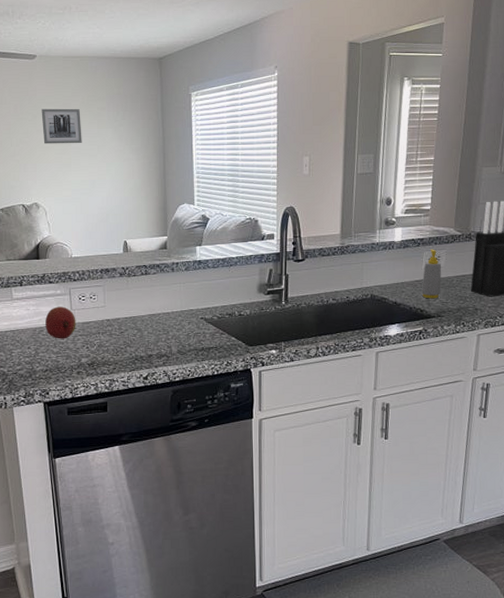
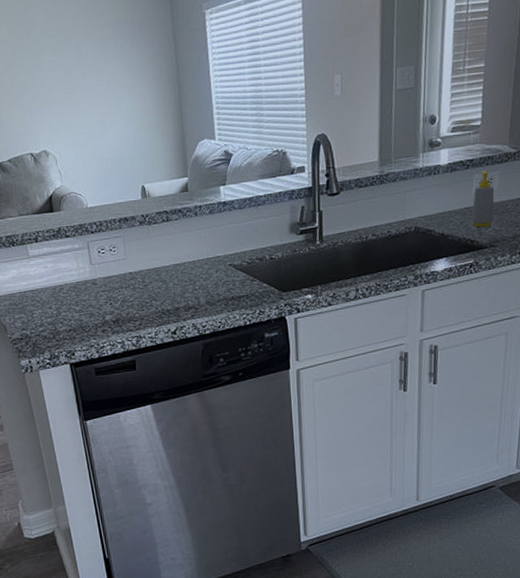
wall art: present [41,108,82,144] -> none [42,40,89,84]
fruit: present [45,306,76,339] -> none [64,261,98,297]

